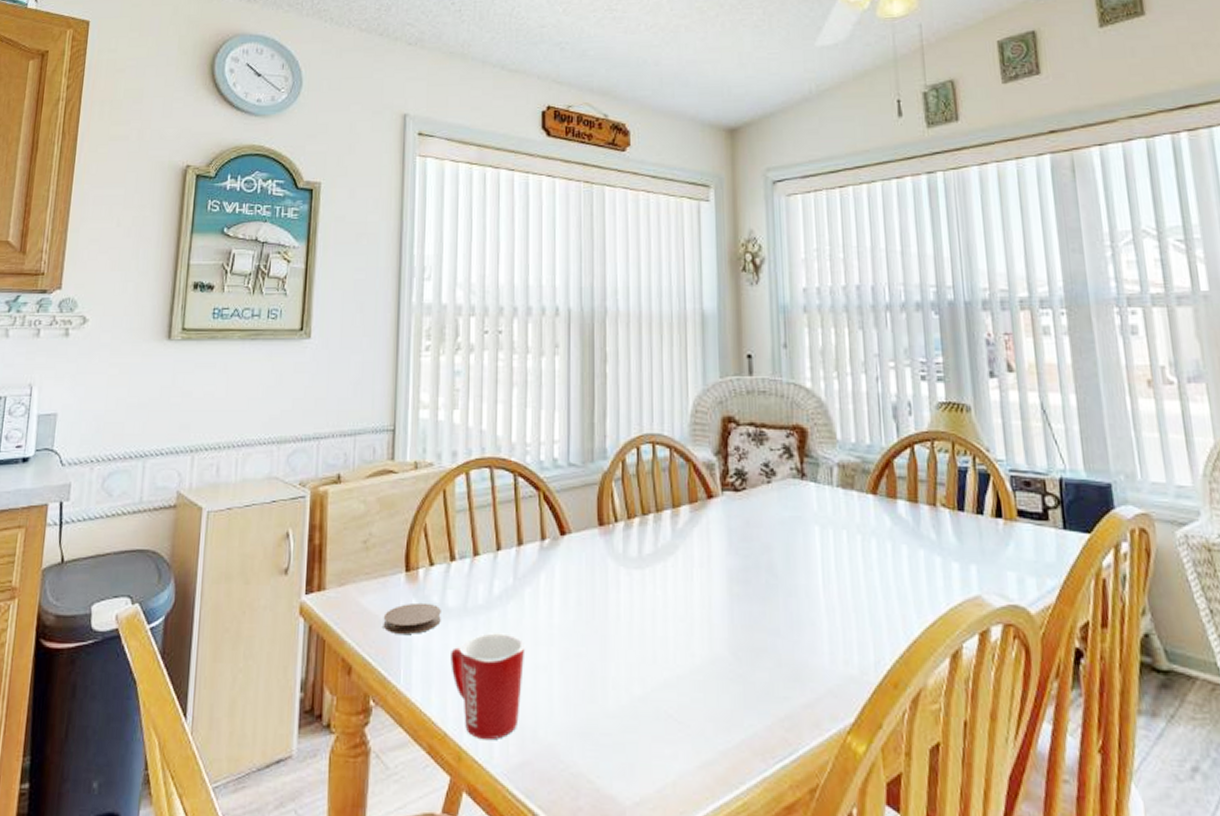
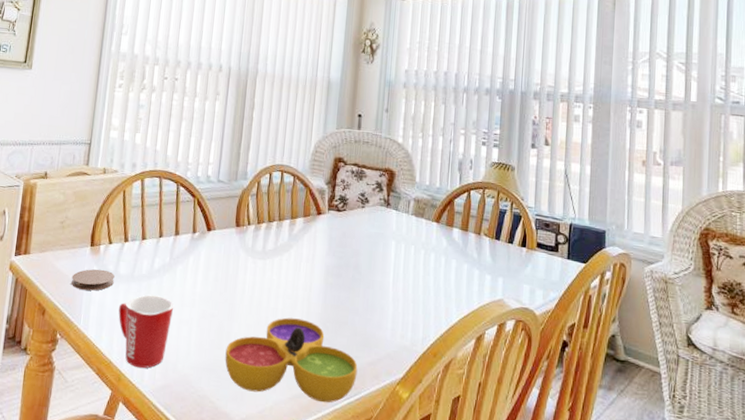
decorative bowl: none [602,649,790,770] -> present [225,317,358,403]

